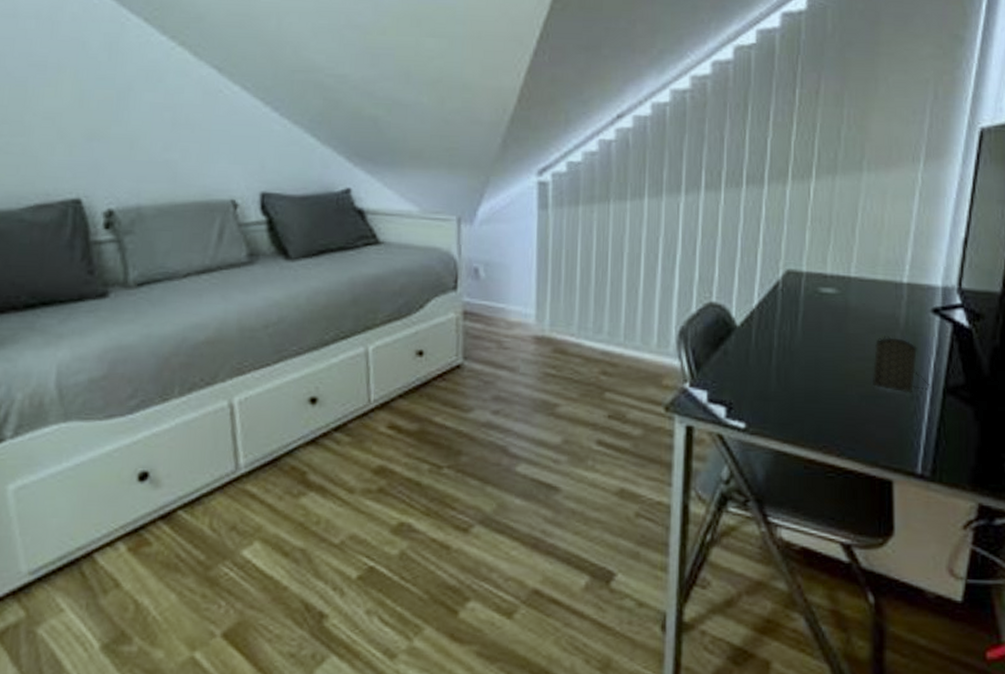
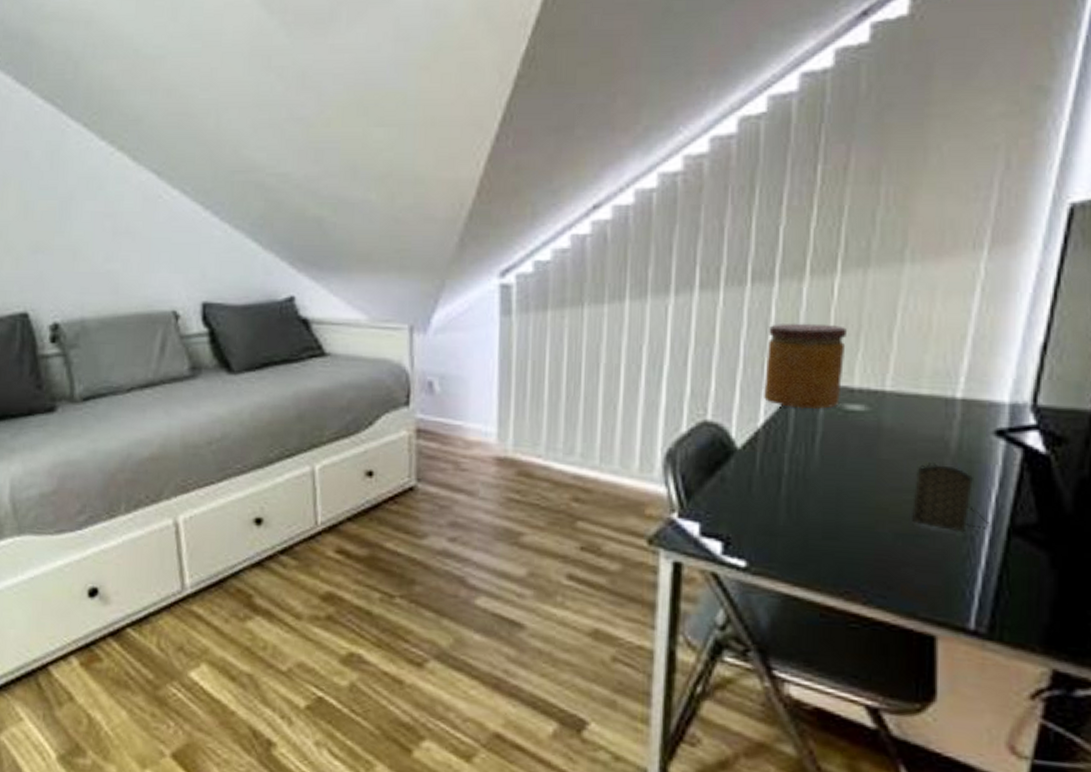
jar: none [756,219,822,293] -> present [763,322,848,410]

